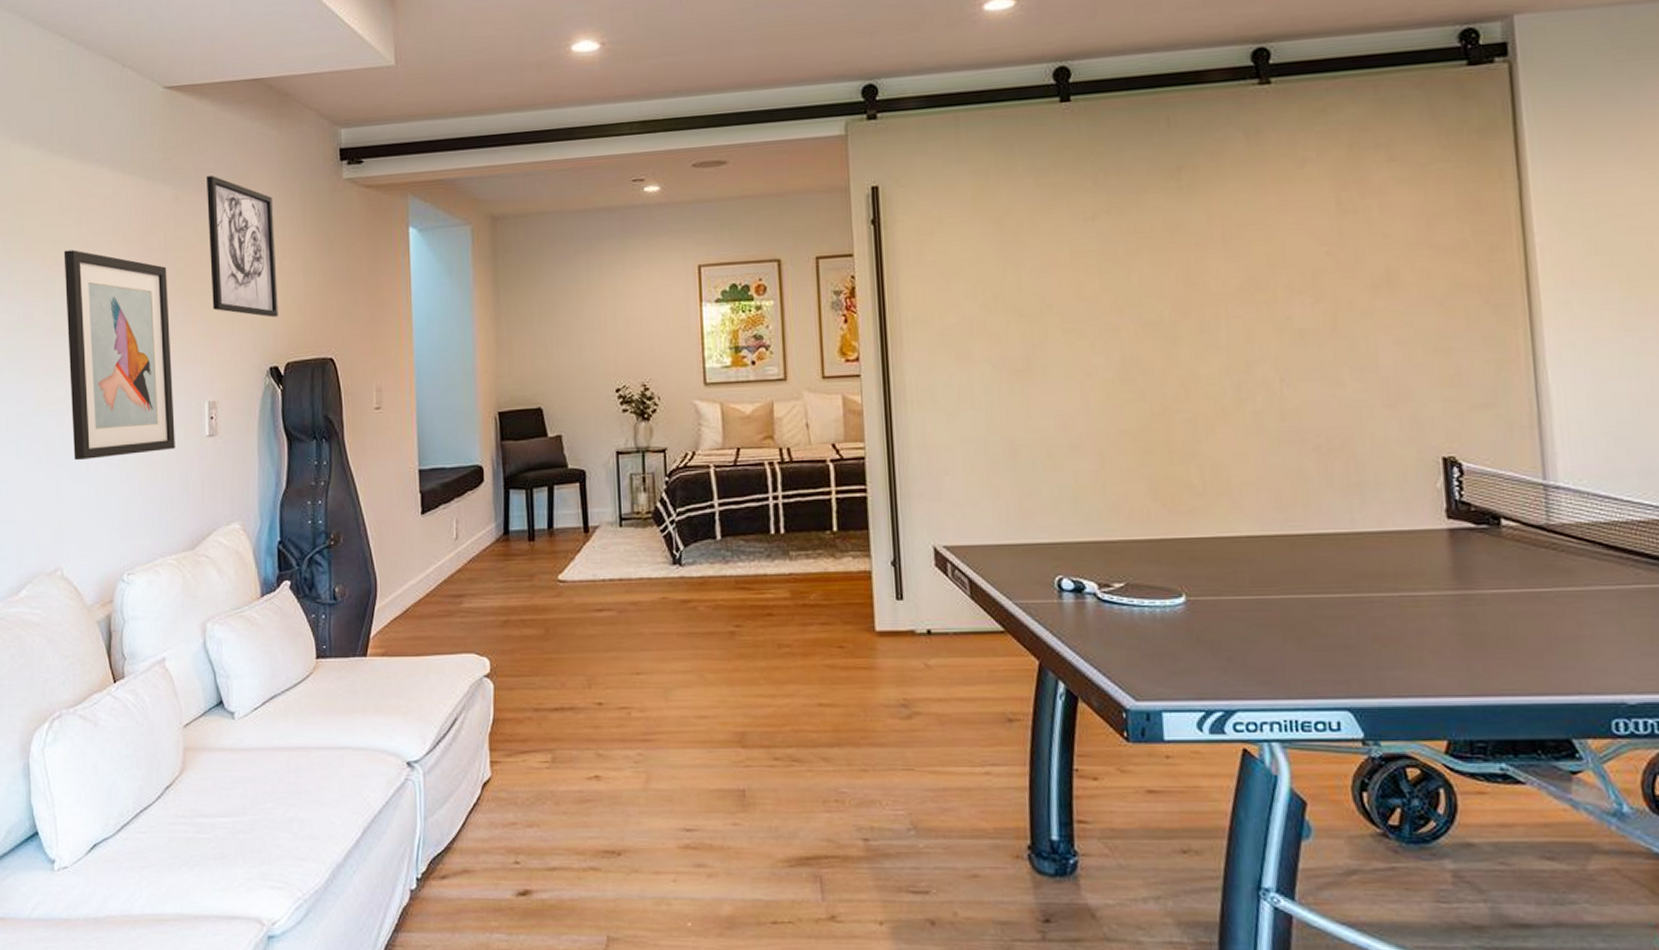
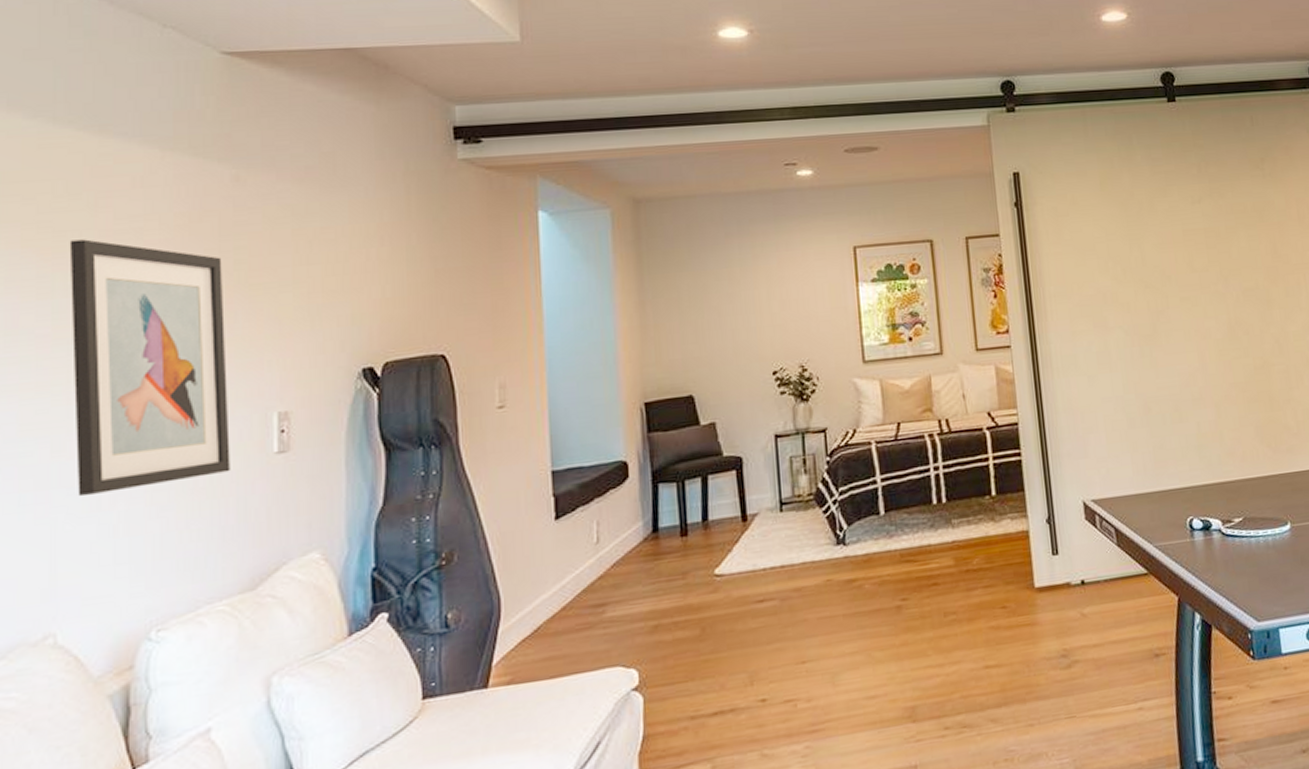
wall art: present [206,176,278,318] -> none [279,154,374,312]

